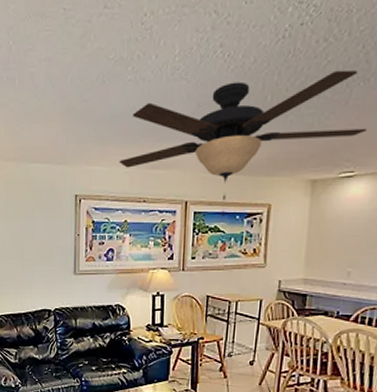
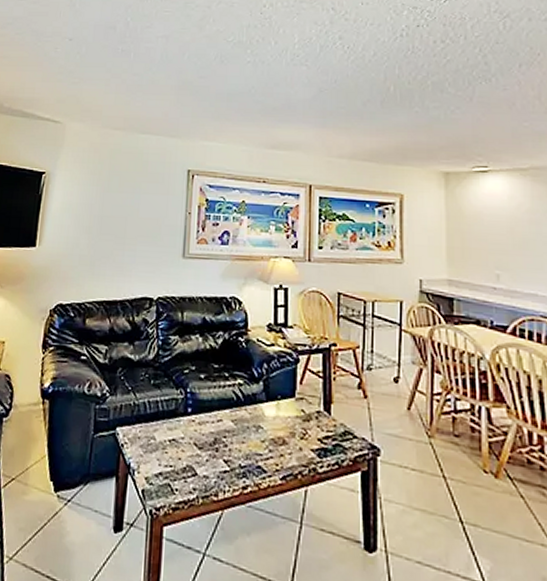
ceiling fan: present [119,70,366,217] -> none [236,69,495,204]

